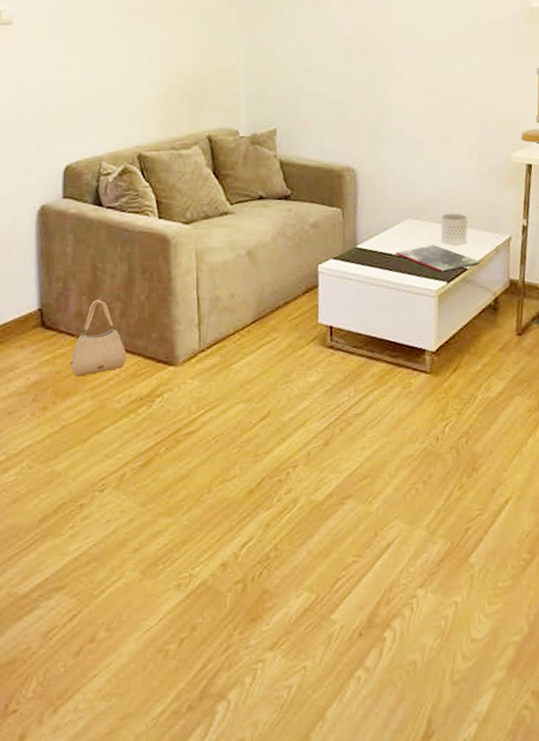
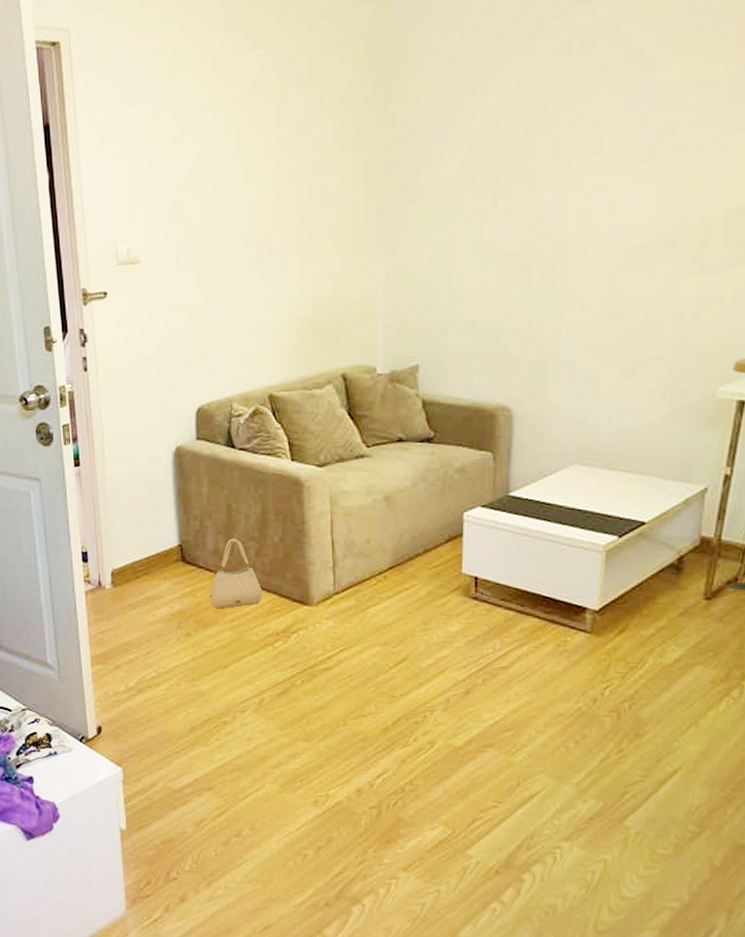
magazine: present [396,245,481,272] -> none [557,495,664,525]
mug: present [441,213,468,245] -> none [614,459,650,496]

